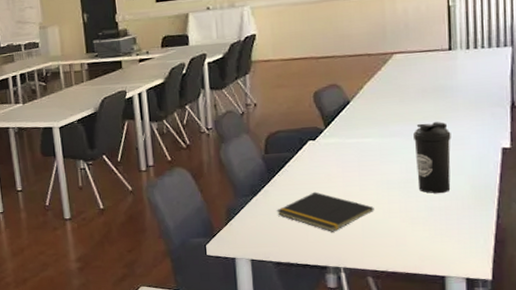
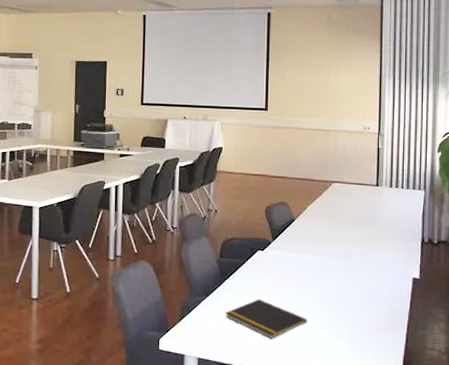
water bottle: present [413,121,451,193] -> none [344,247,374,313]

